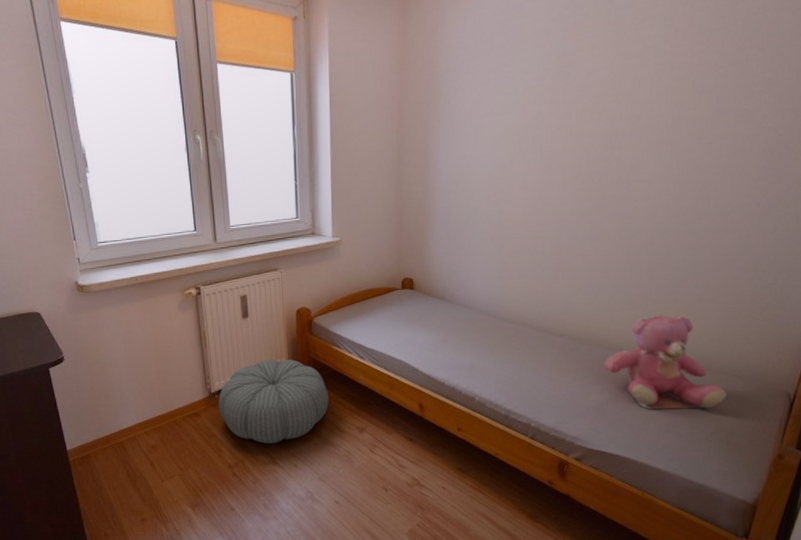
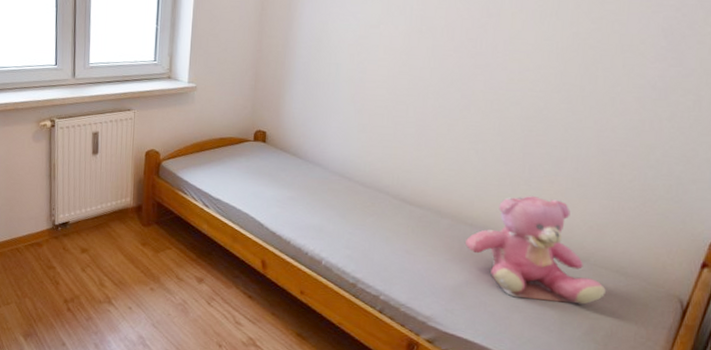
pouf: present [218,359,329,443] -> none [60,197,170,283]

